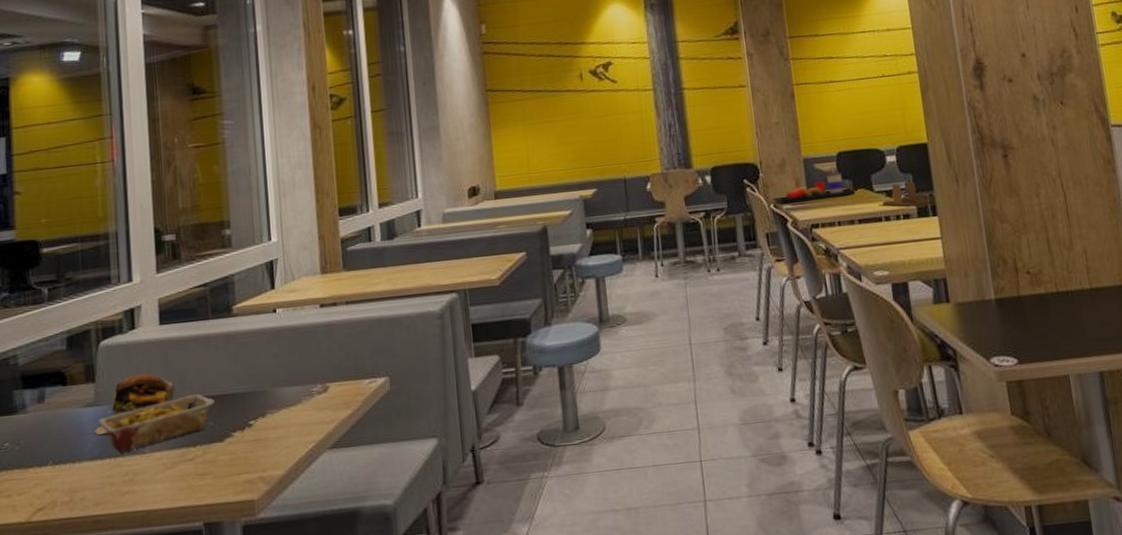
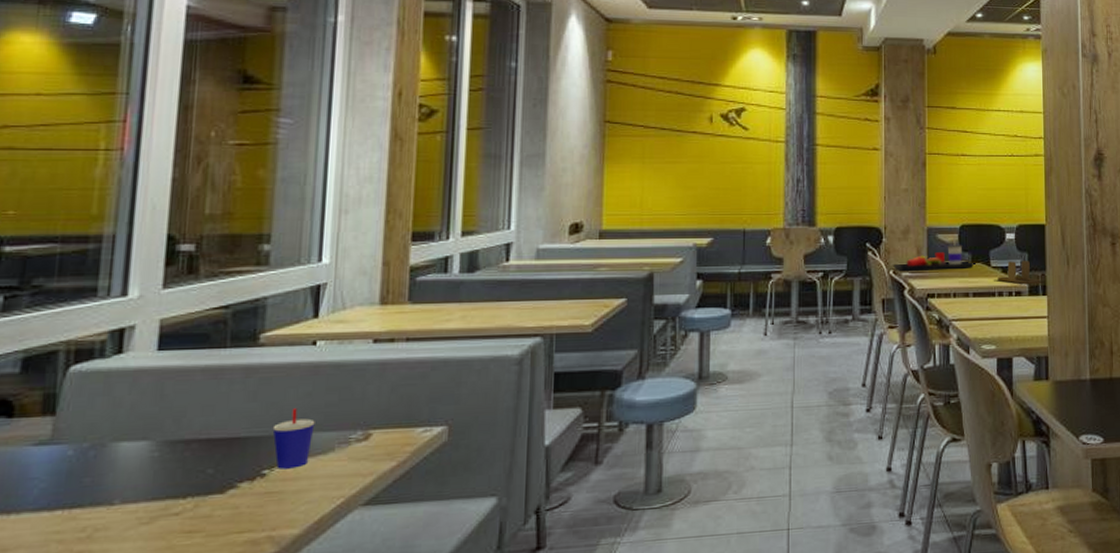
burger: present [93,373,190,435] -> none [43,408,186,481]
french fries: present [98,394,215,454] -> none [51,435,219,504]
beverage cup: none [252,367,284,420] -> present [272,408,315,469]

